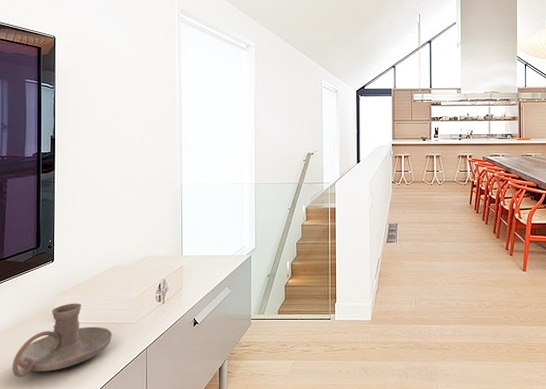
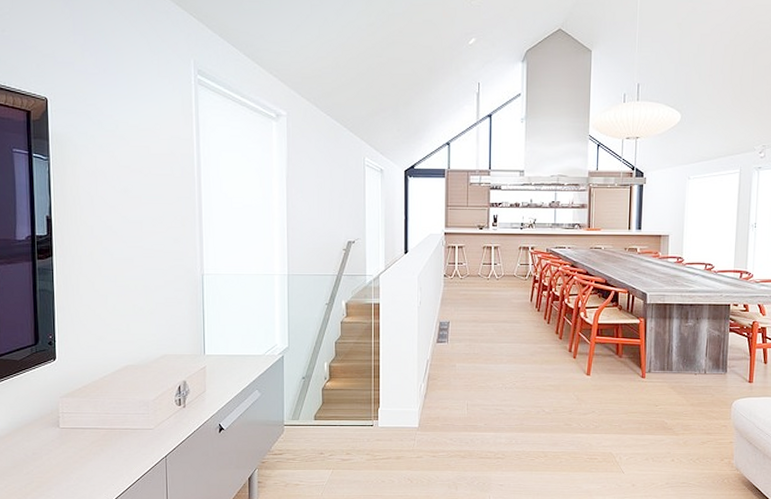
candle holder: present [12,303,113,378] -> none [11,406,127,488]

